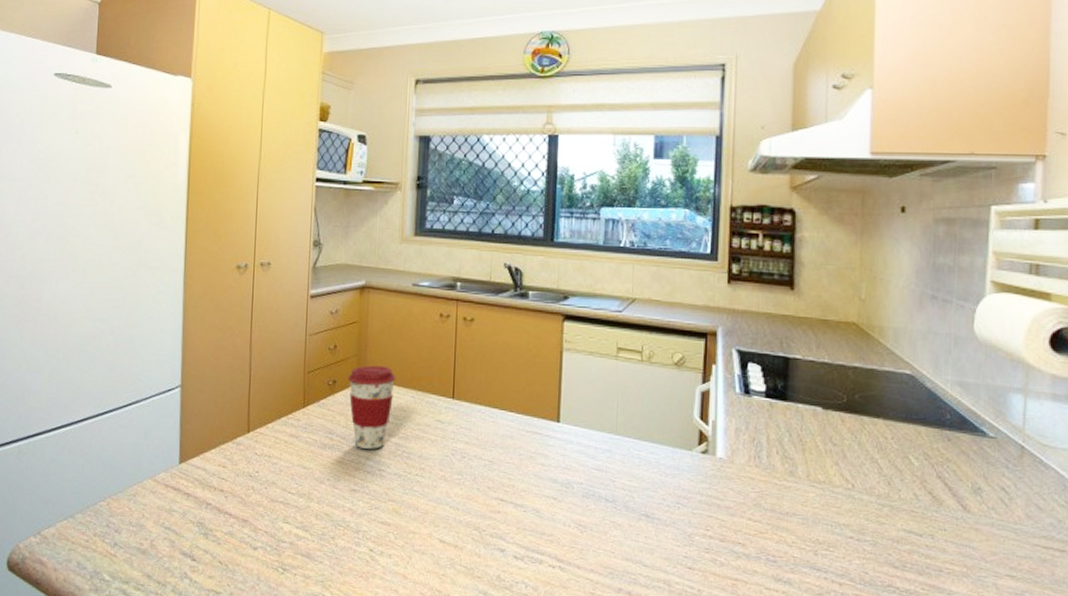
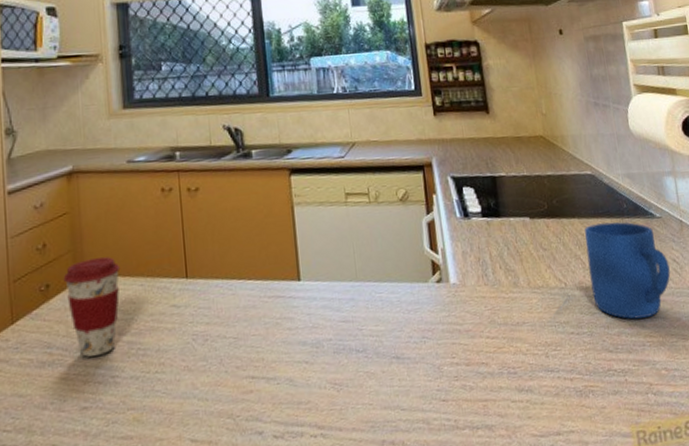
mug: none [885,429,994,543] -> present [584,222,671,320]

